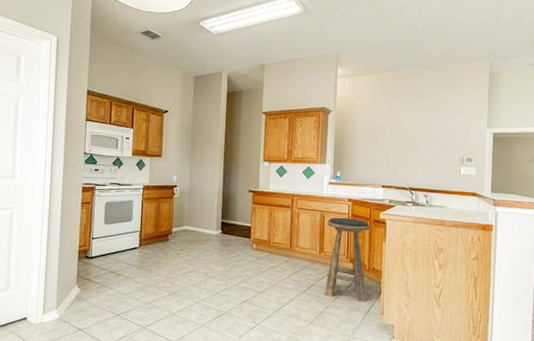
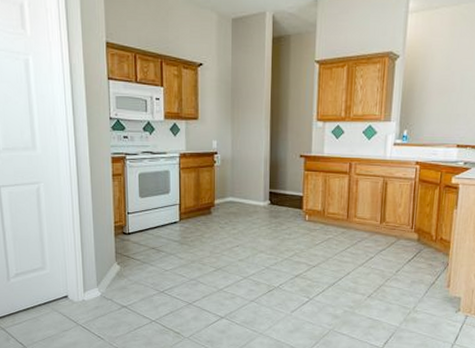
stool: present [325,217,370,303] -> none [385,183,440,275]

